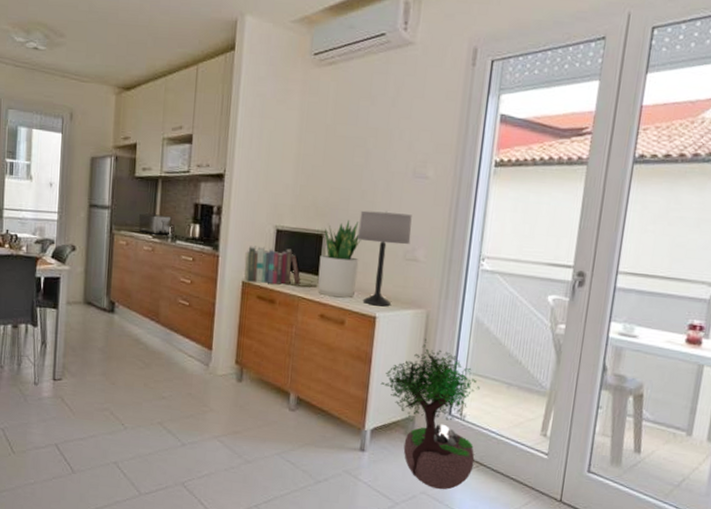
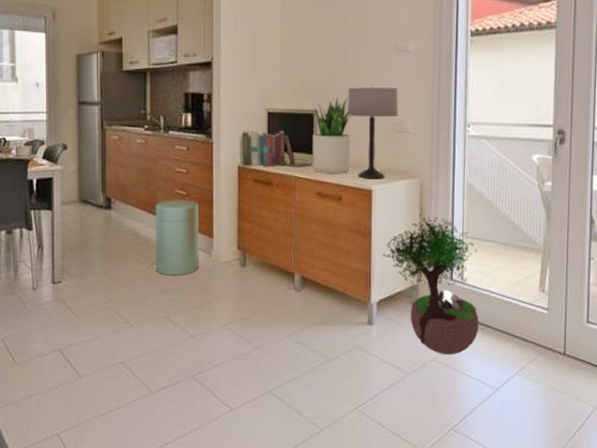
toaster: present [138,213,172,236] -> none [130,106,164,128]
trash can: none [145,309,200,385] -> present [147,200,200,276]

